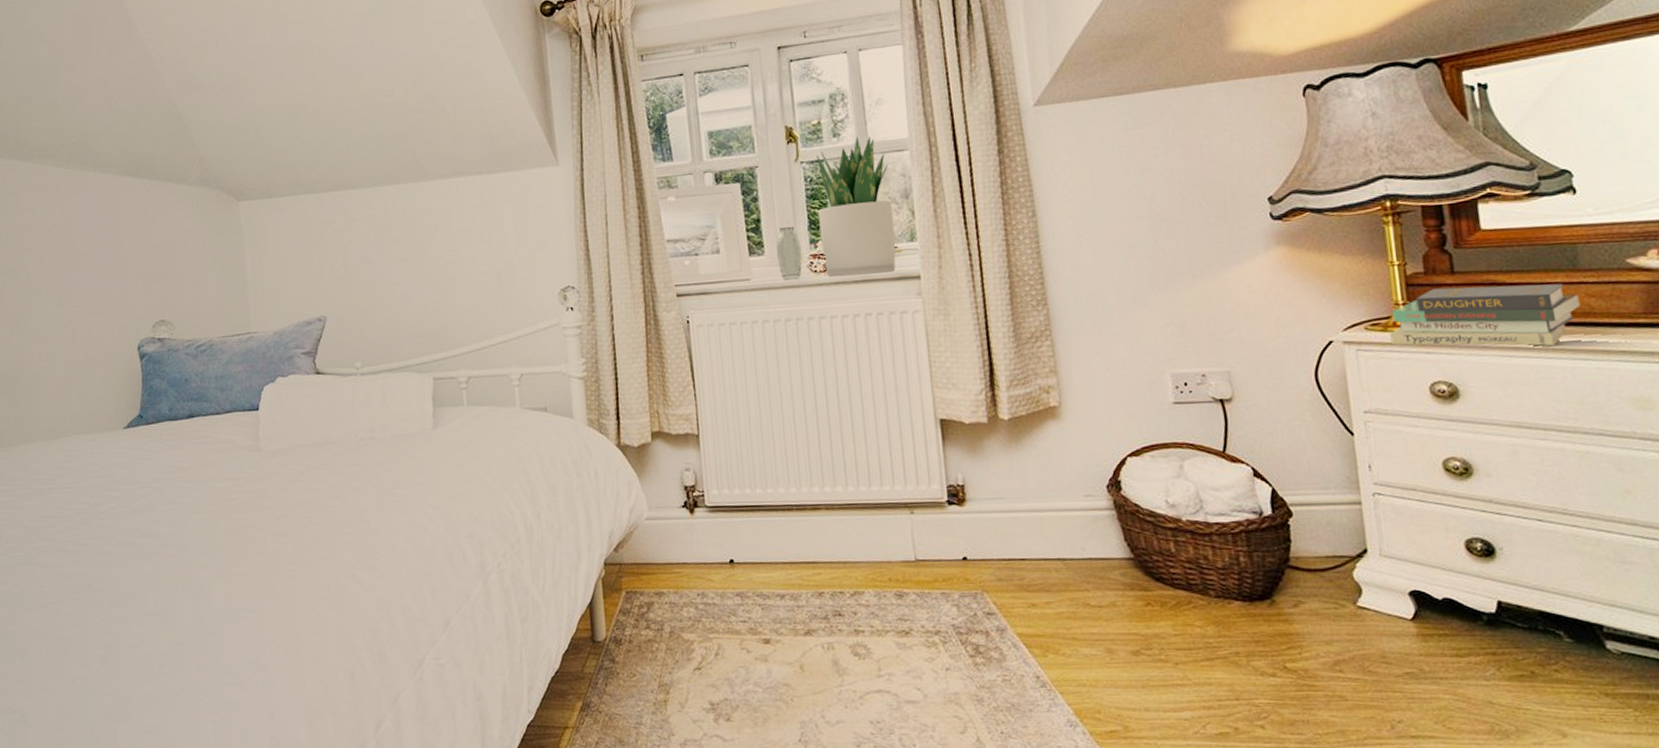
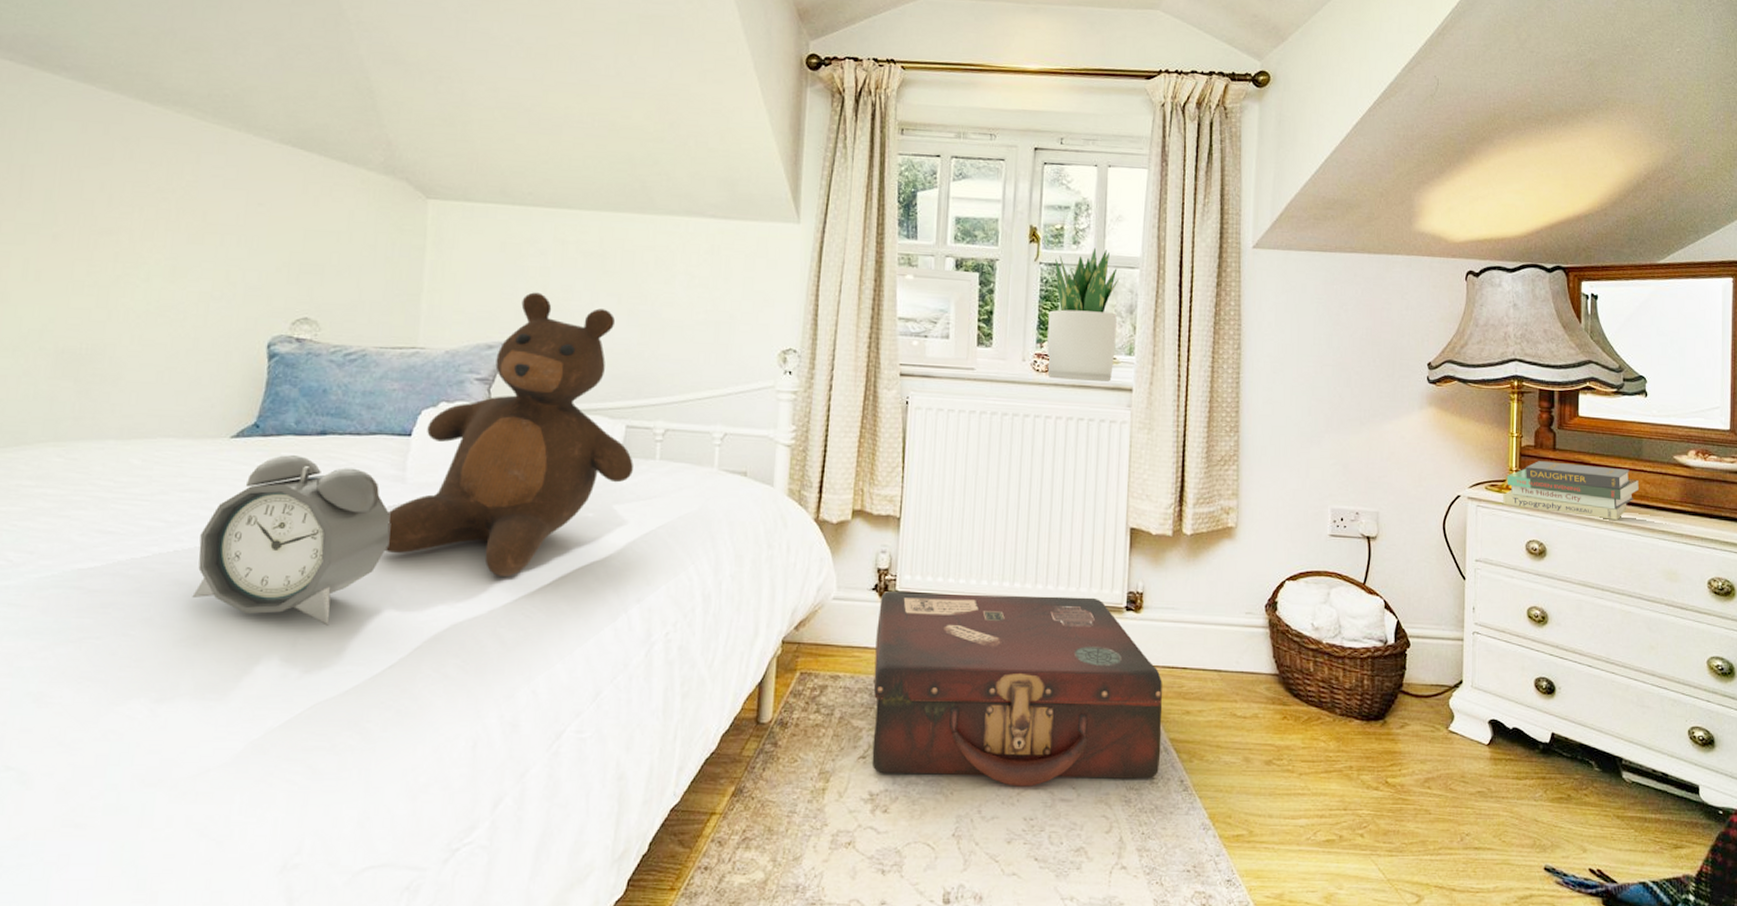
alarm clock: none [115,438,257,580] -> present [192,455,391,626]
teddy bear: none [251,268,446,526] -> present [384,292,633,578]
suitcase: none [691,494,1010,690] -> present [871,590,1163,787]
vase: present [776,227,803,282] -> none [1003,323,1028,377]

